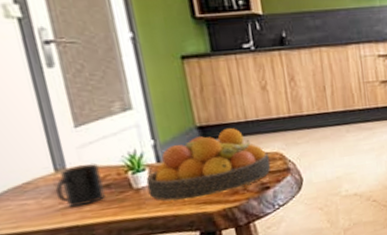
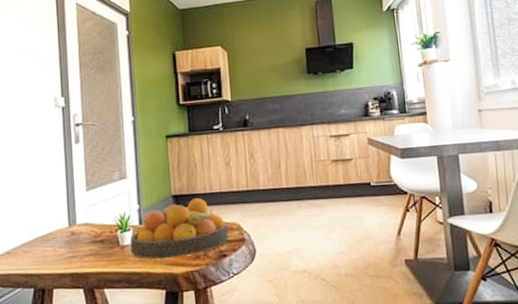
mug: present [55,163,105,208] -> none [67,221,100,257]

